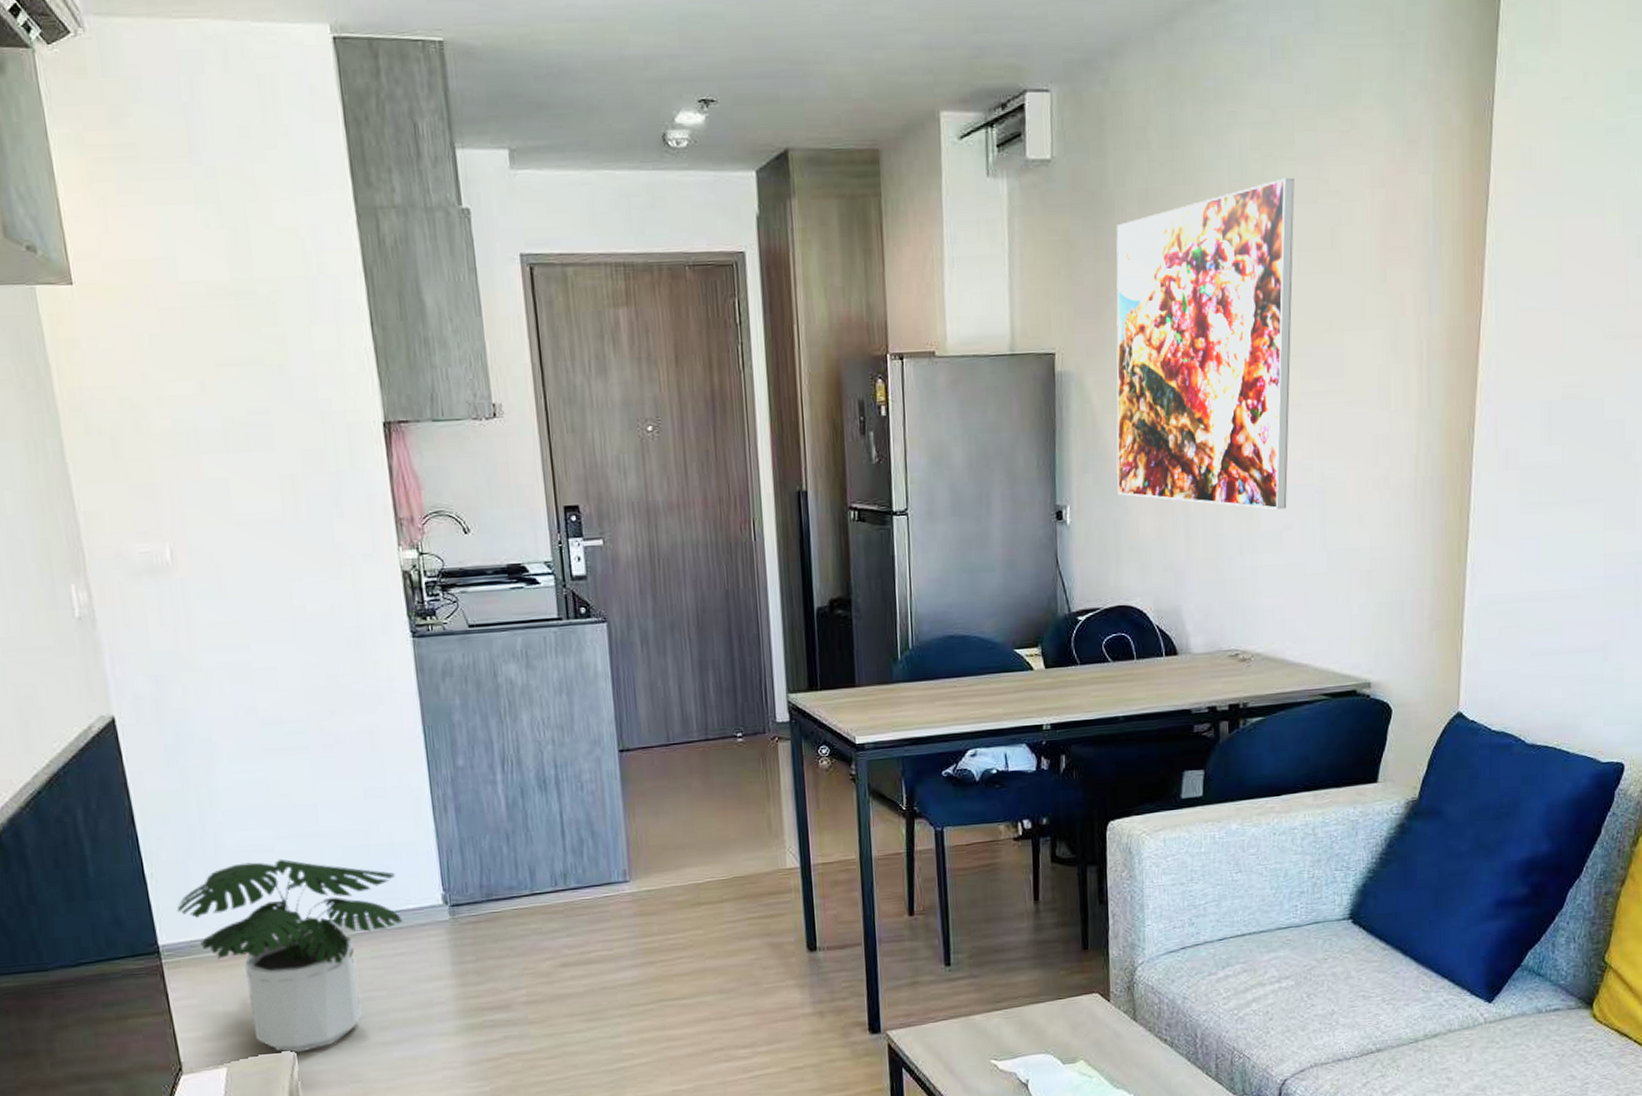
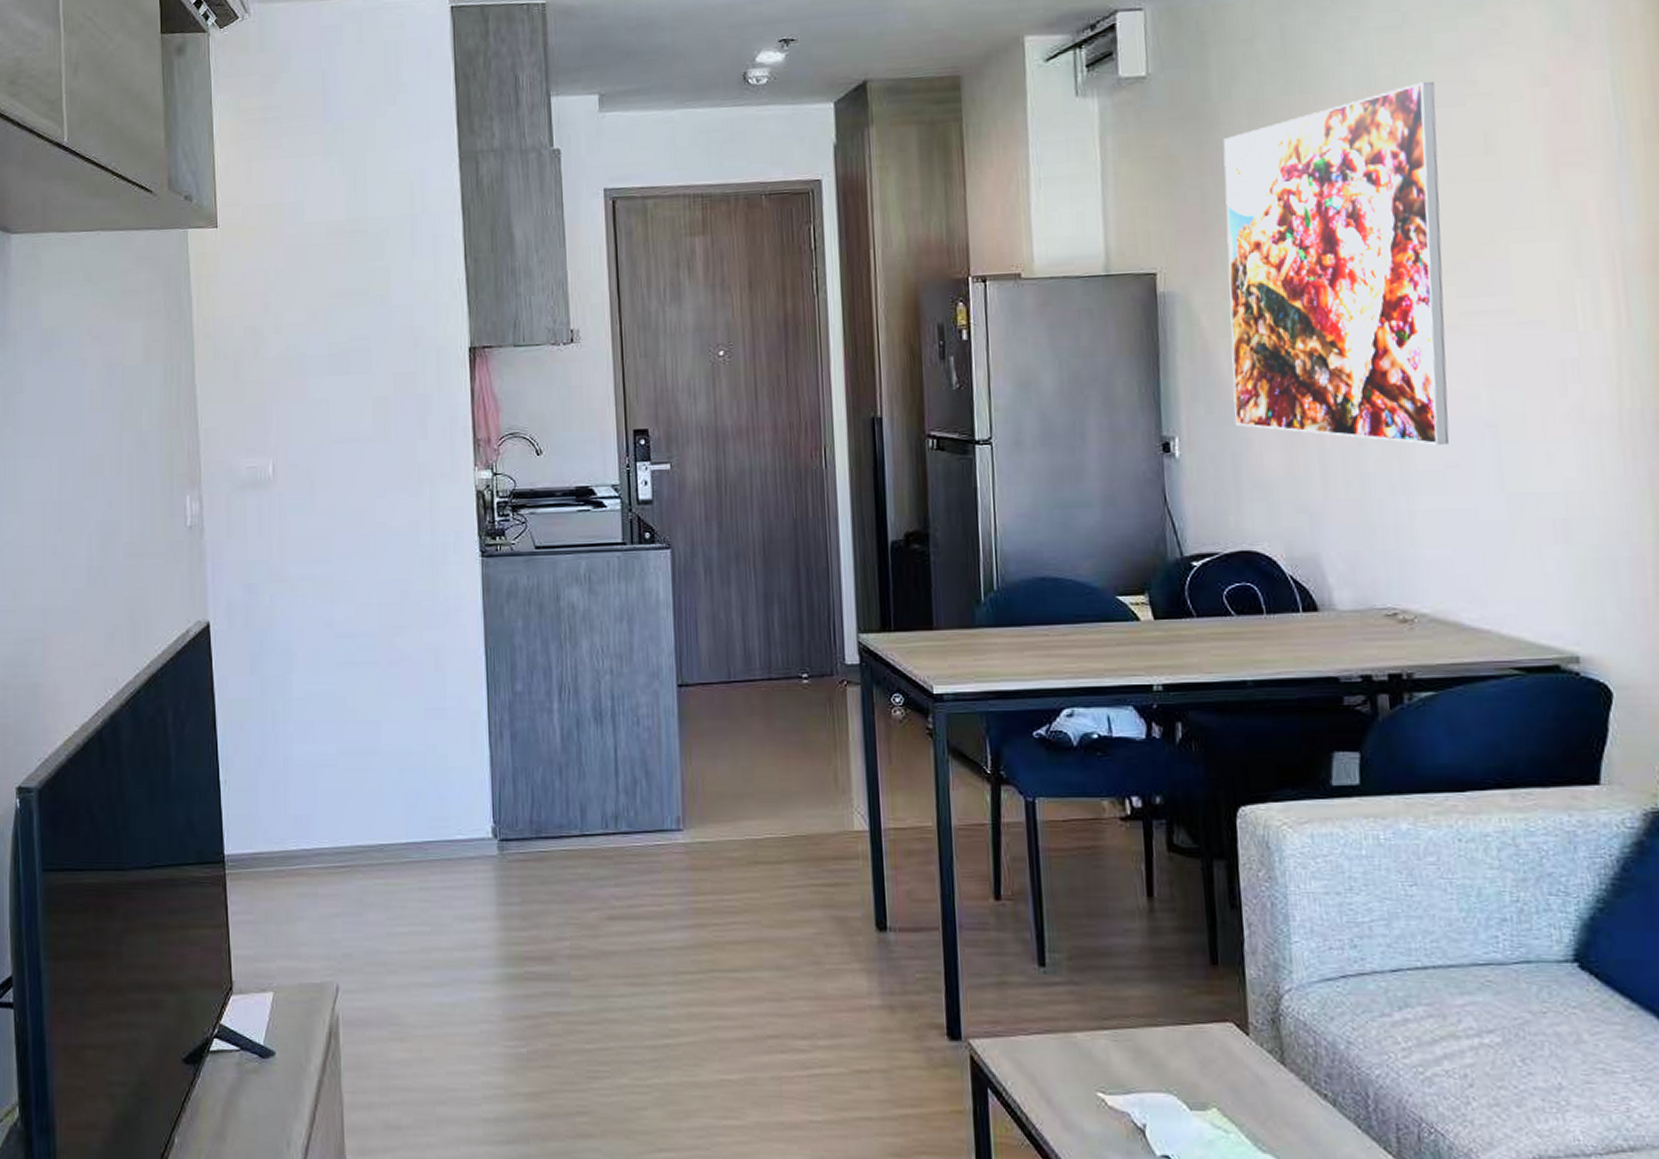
potted plant: present [176,858,403,1053] -> none [244,775,453,985]

